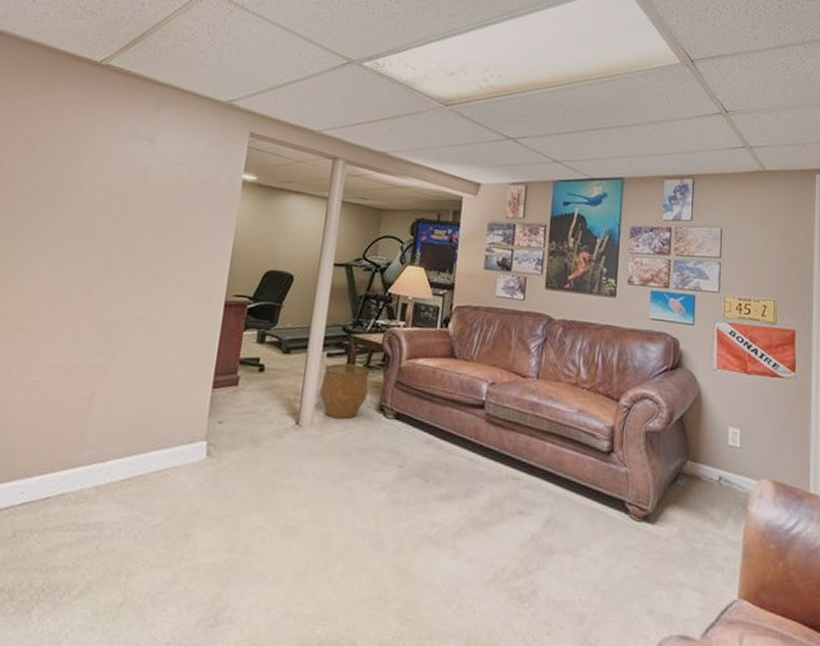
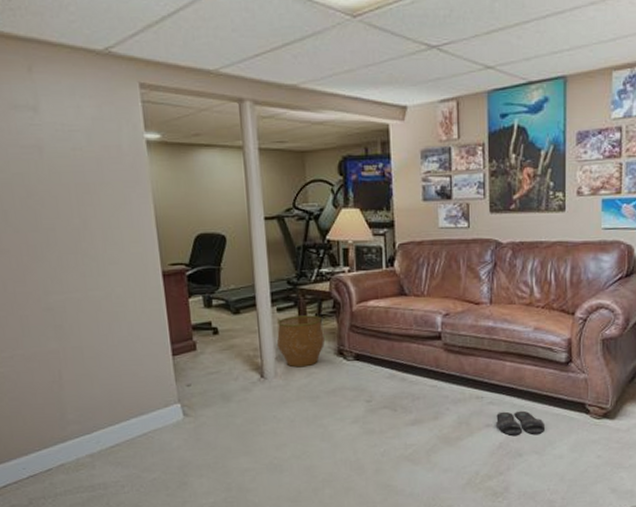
slippers: none [529,498,581,531] -> present [495,410,544,437]

